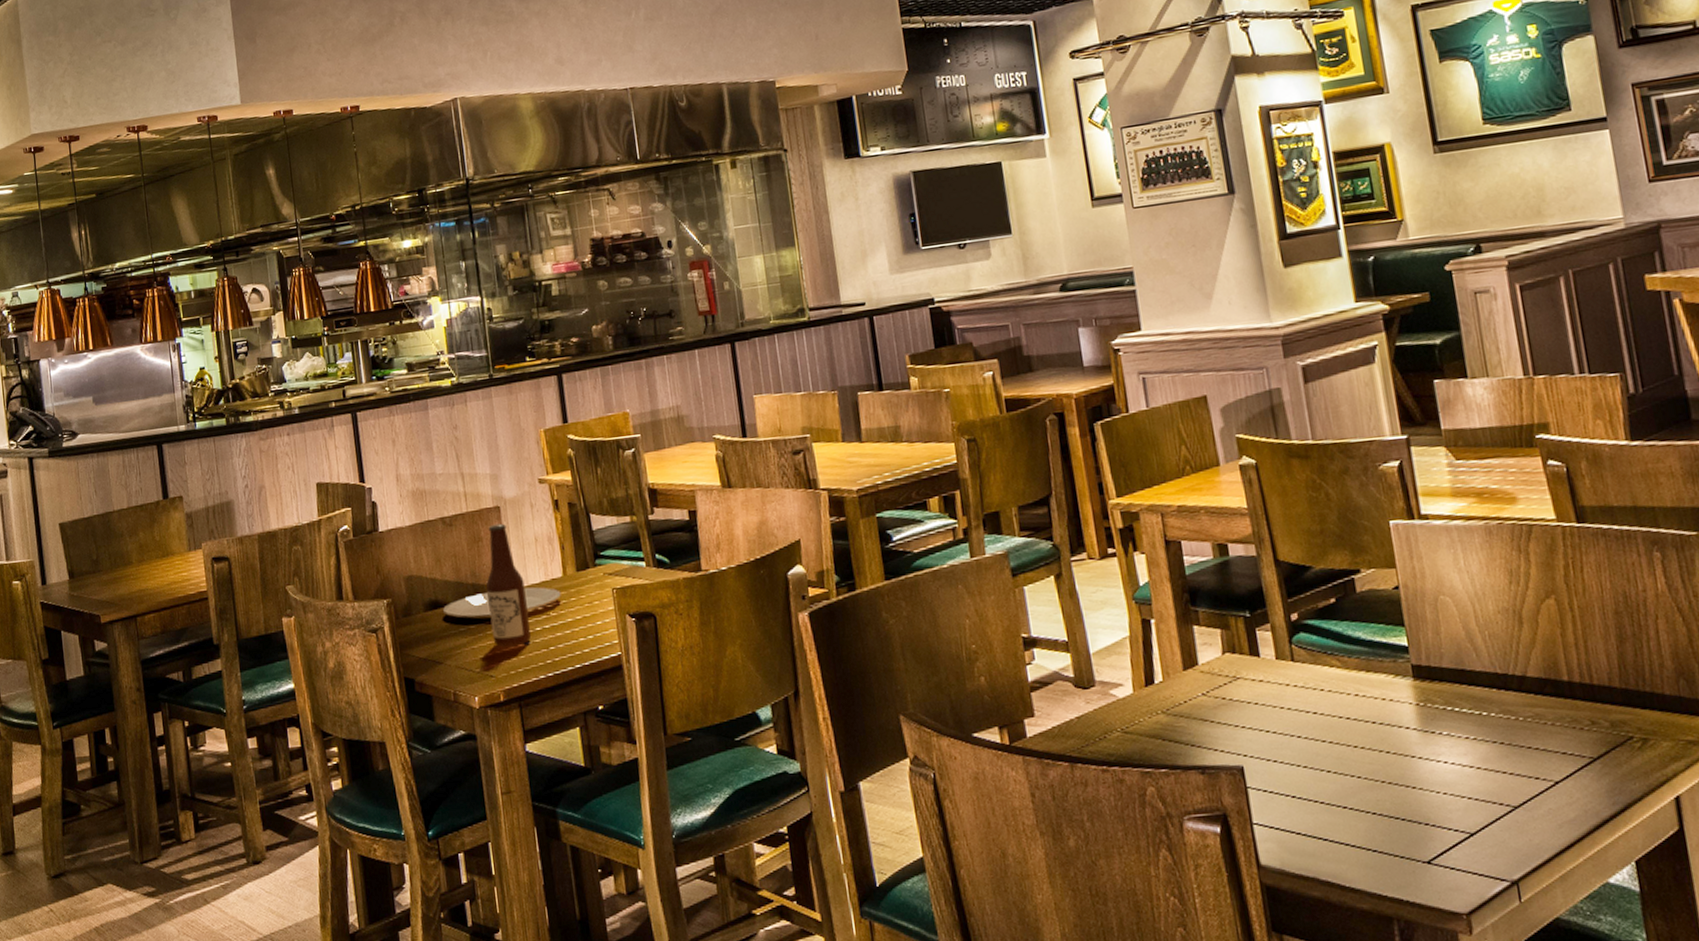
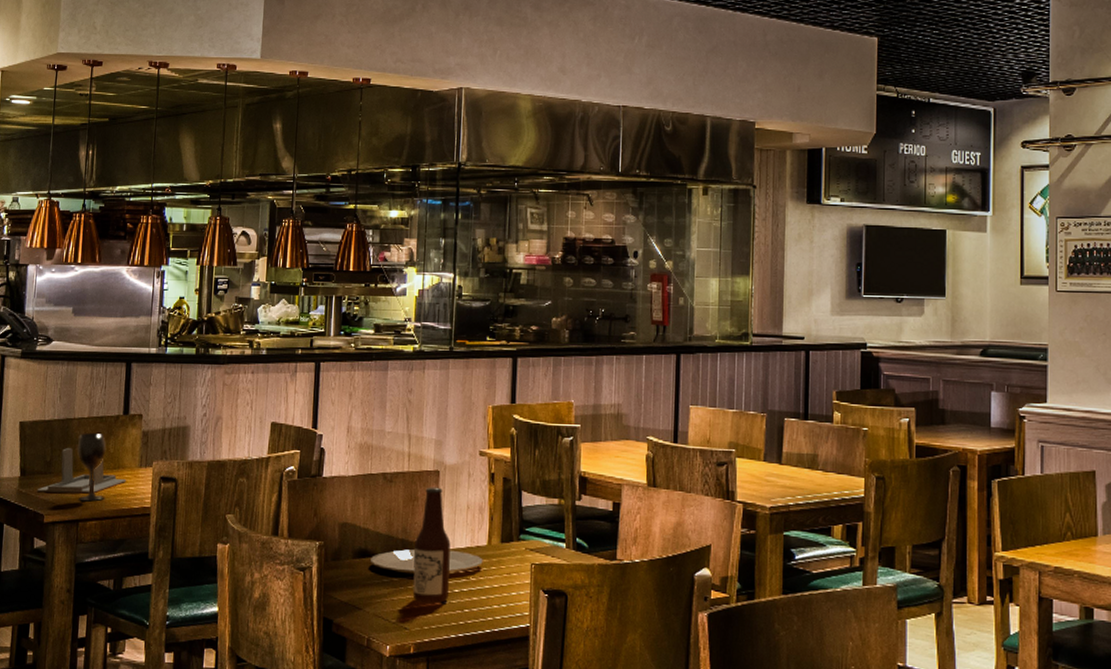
napkin holder: none [88,542,178,592] -> present [36,448,127,494]
wine glass: none [121,521,158,596] -> present [77,432,107,502]

